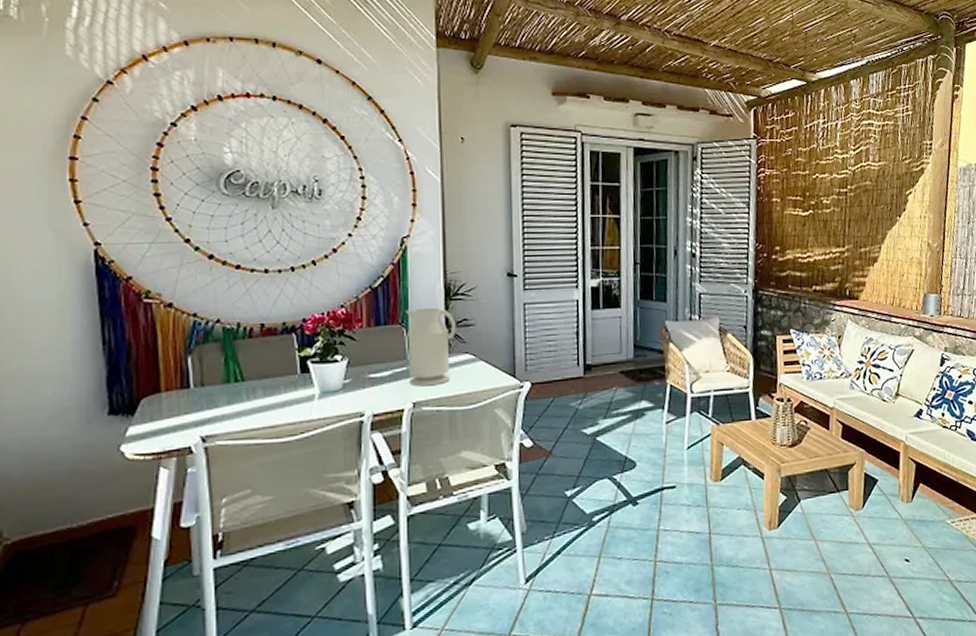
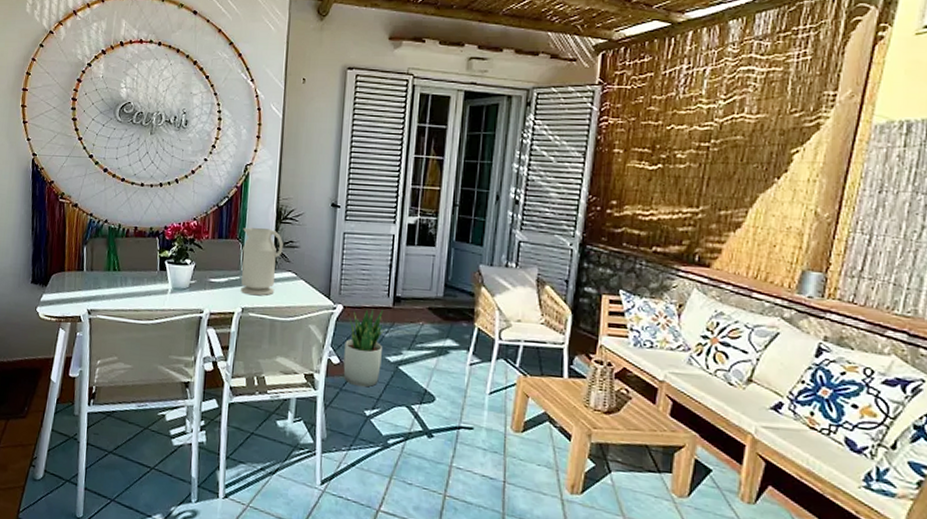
planter: none [537,380,578,468] -> present [343,308,385,387]

